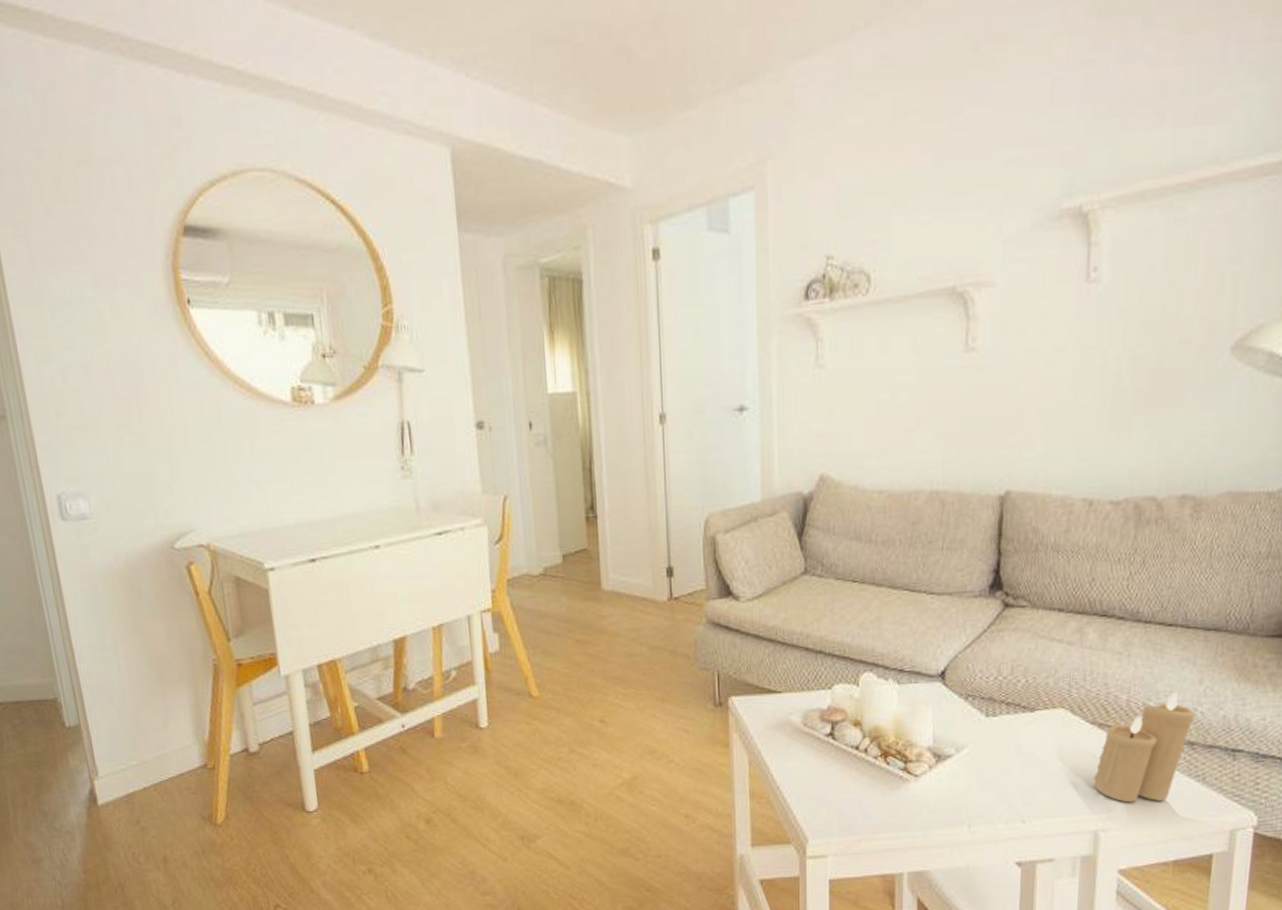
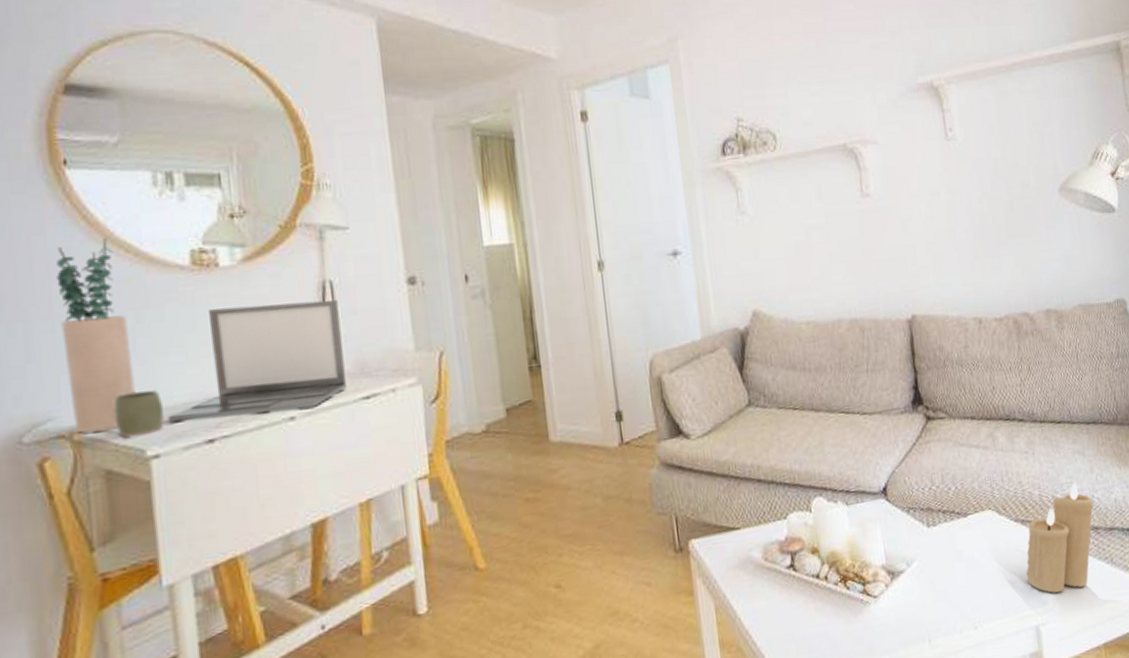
vase: none [188,374,254,545] -> present [56,238,136,434]
mug: none [237,512,277,551] -> present [113,390,164,438]
laptop: none [279,440,422,542] -> present [167,300,347,422]

